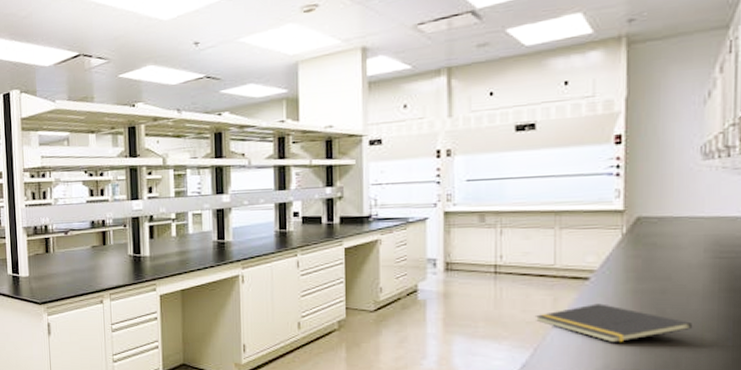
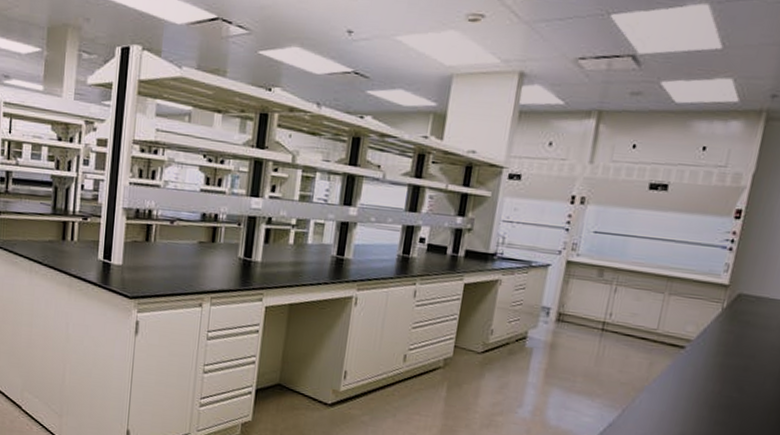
notepad: present [534,303,693,343] -> none [629,372,764,413]

